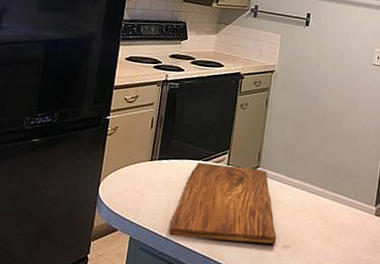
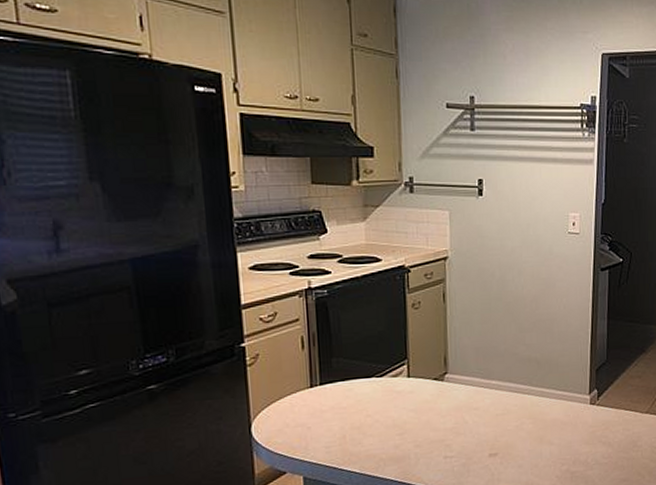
cutting board: present [168,162,277,244] -> none [350,376,481,467]

